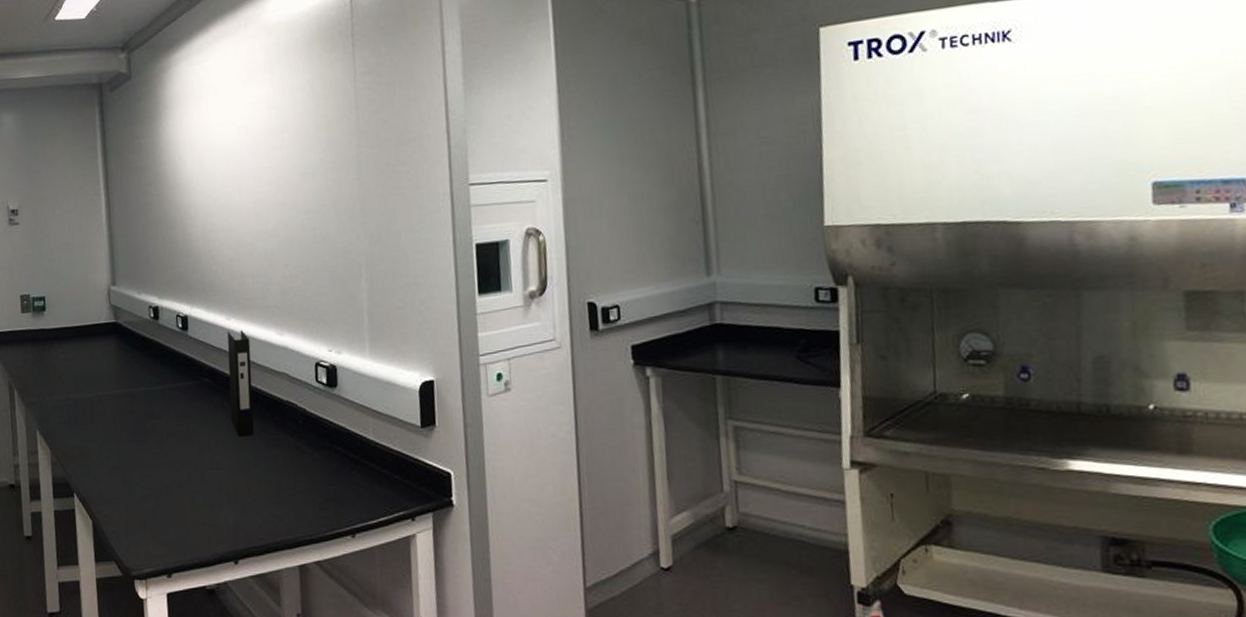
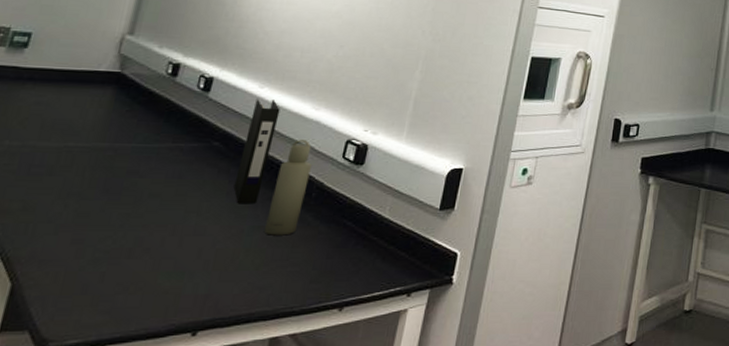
bottle: none [264,367,295,466] -> present [264,140,312,236]

